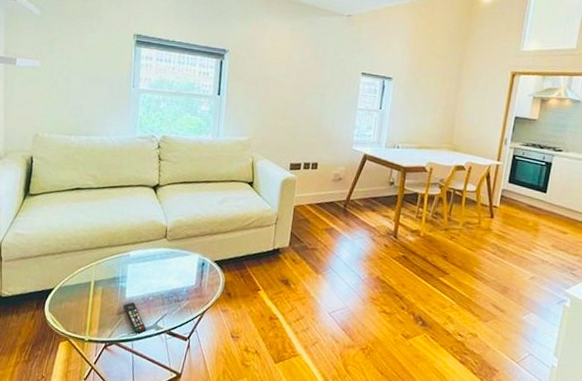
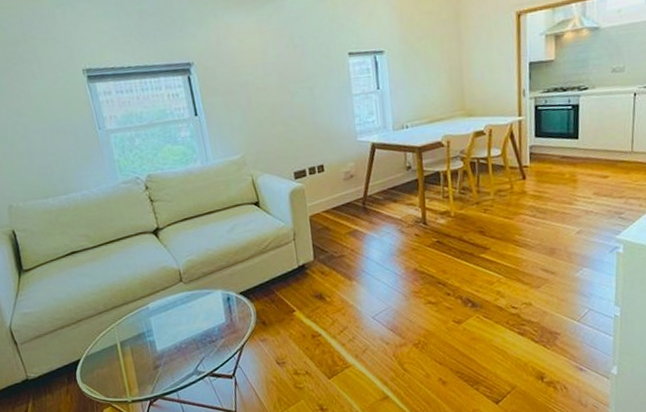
remote control: present [124,301,147,336] -> none [158,353,188,385]

